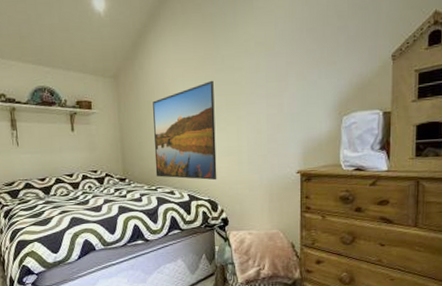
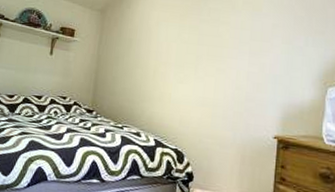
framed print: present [153,80,217,181] -> none [124,29,197,130]

